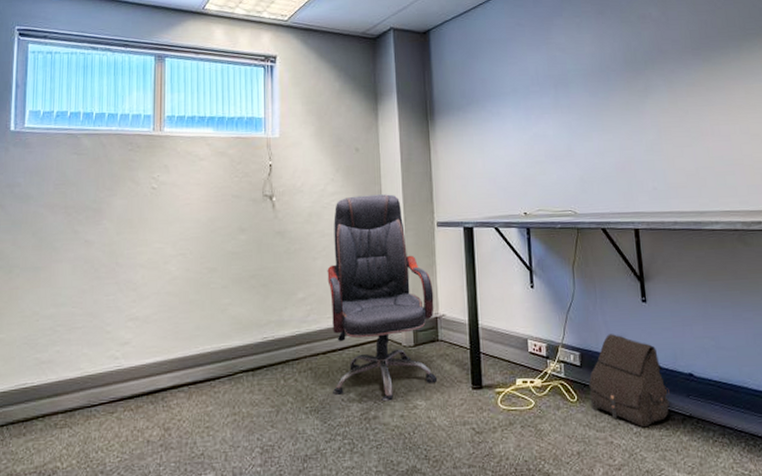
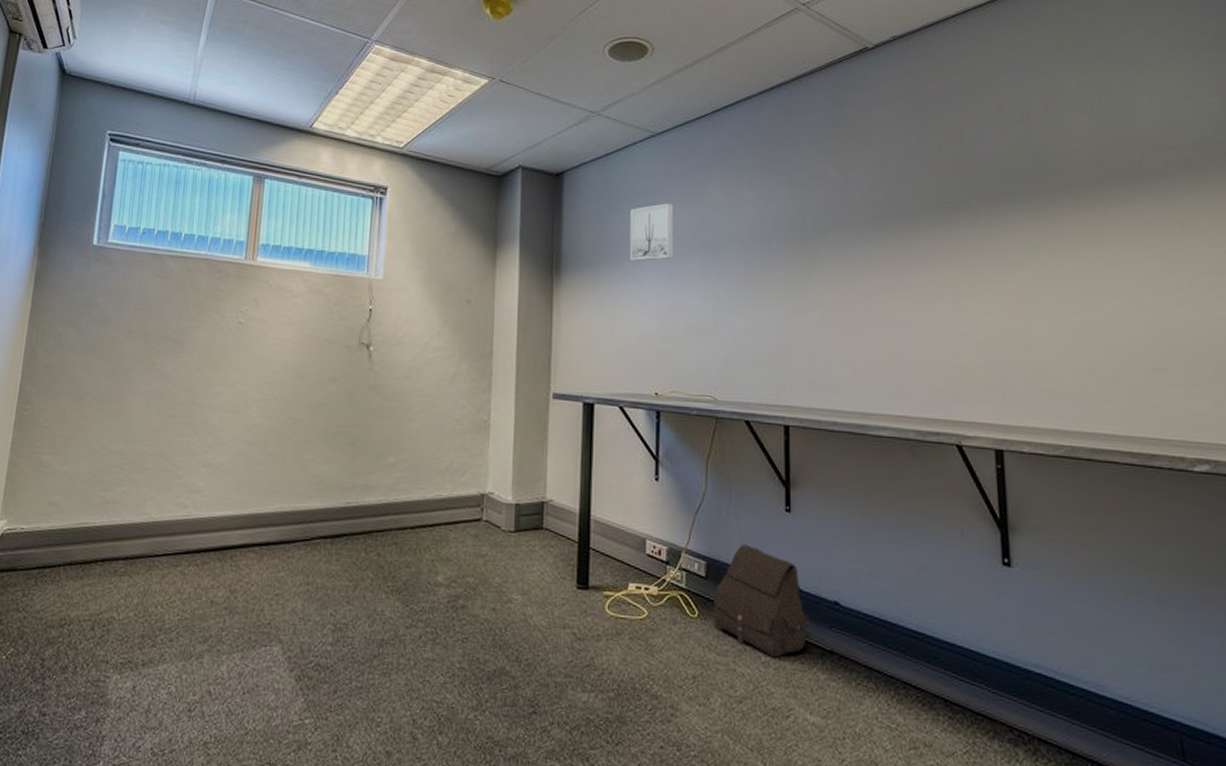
office chair: present [327,194,438,402] -> none [418,354,542,591]
wall art: none [489,49,529,101] -> present [629,203,674,261]

